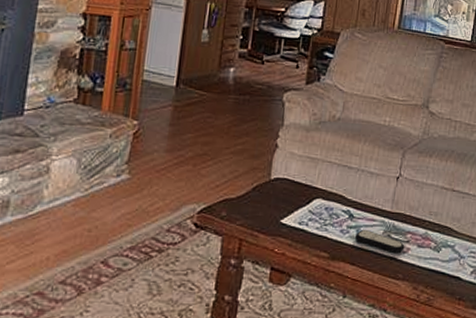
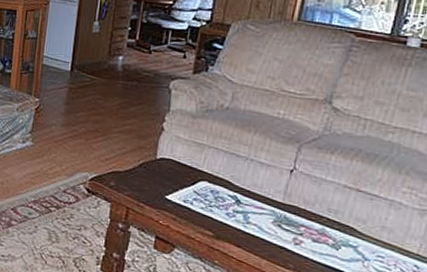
remote control: present [355,229,405,254] -> none [242,215,297,244]

